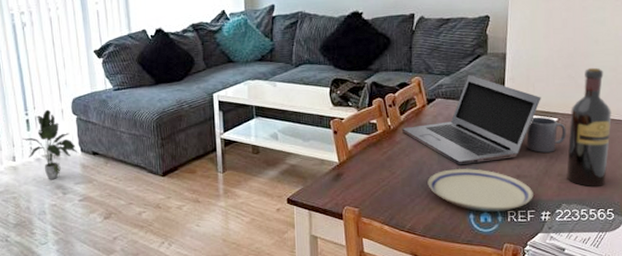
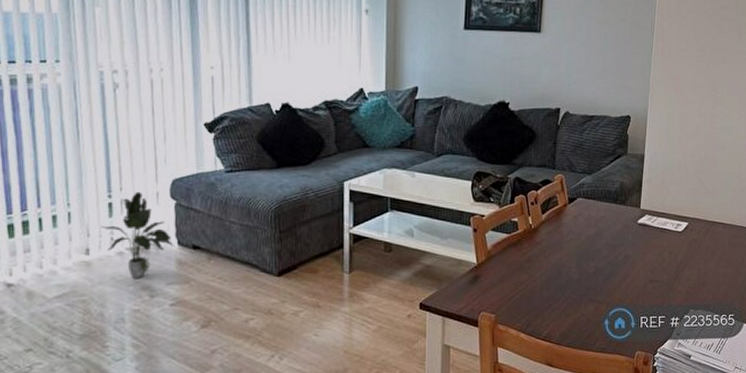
laptop: present [401,75,541,165] -> none [542,175,674,269]
plate: present [427,168,533,213] -> none [566,271,664,319]
mug: present [526,116,567,153] -> none [660,220,696,257]
wine bottle: present [566,67,612,187] -> none [695,173,735,292]

